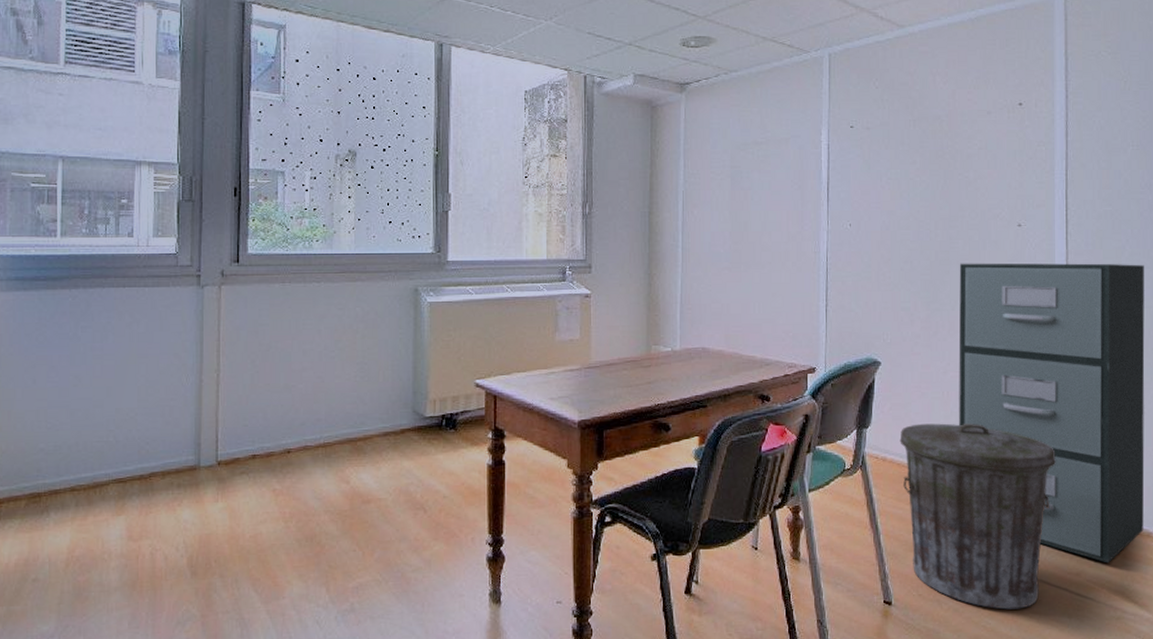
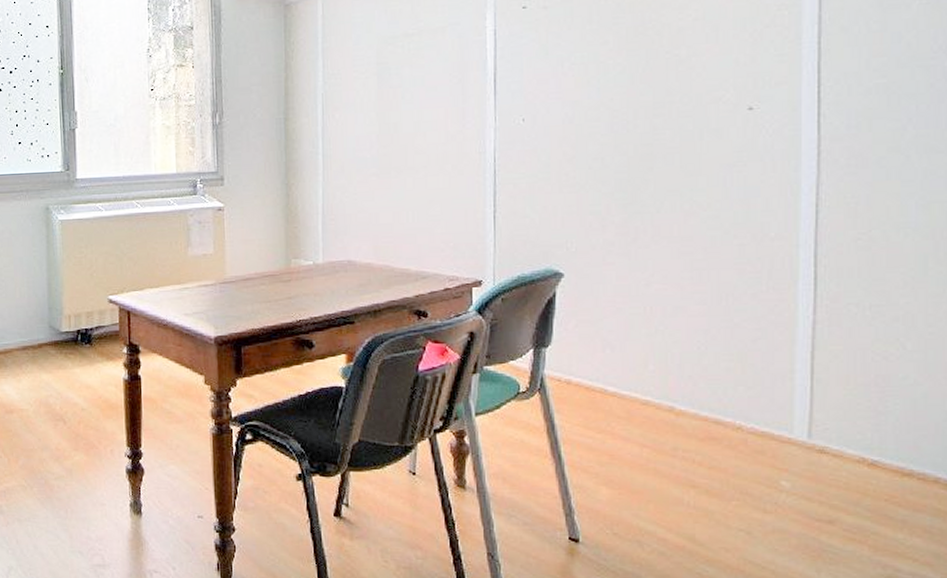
trash can: present [899,423,1056,610] -> none [588,343,800,558]
filing cabinet: present [959,263,1145,563] -> none [666,148,935,512]

